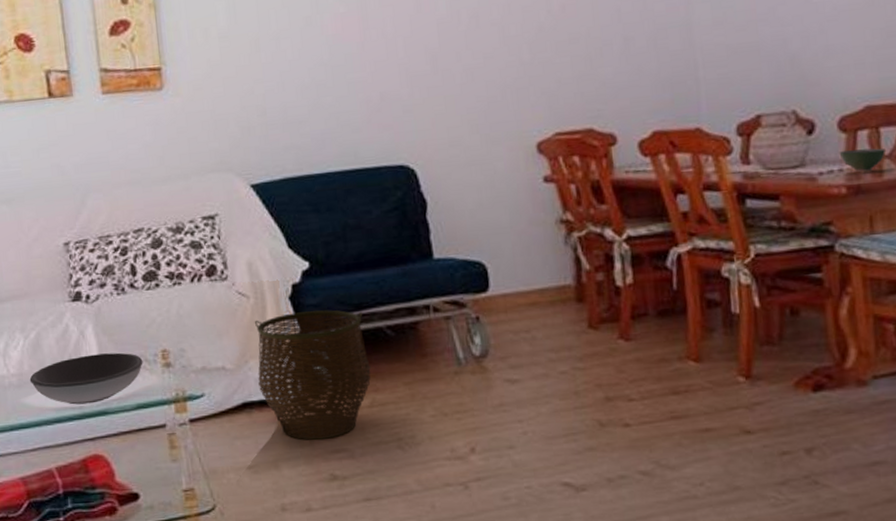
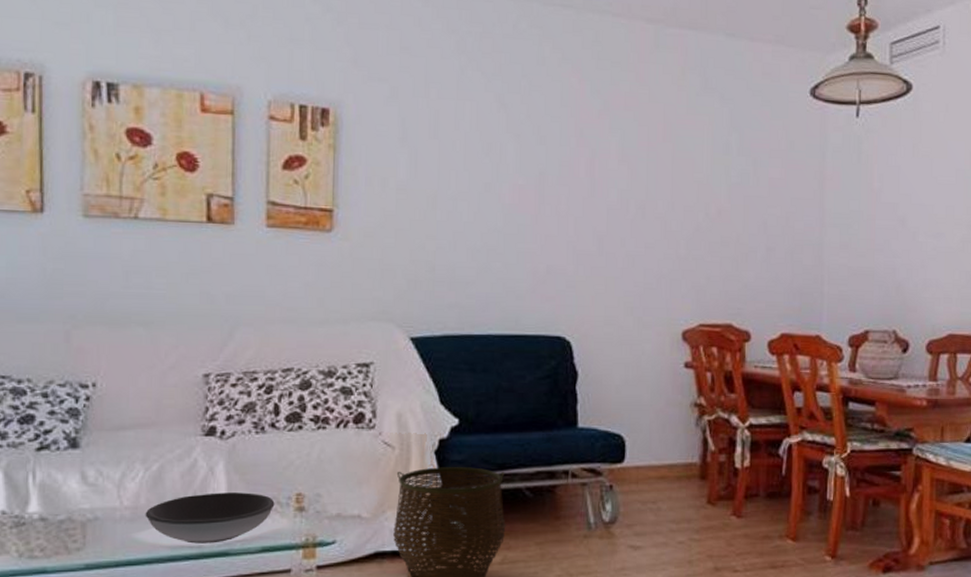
bowl: present [839,148,886,173] -> none [924,370,959,390]

